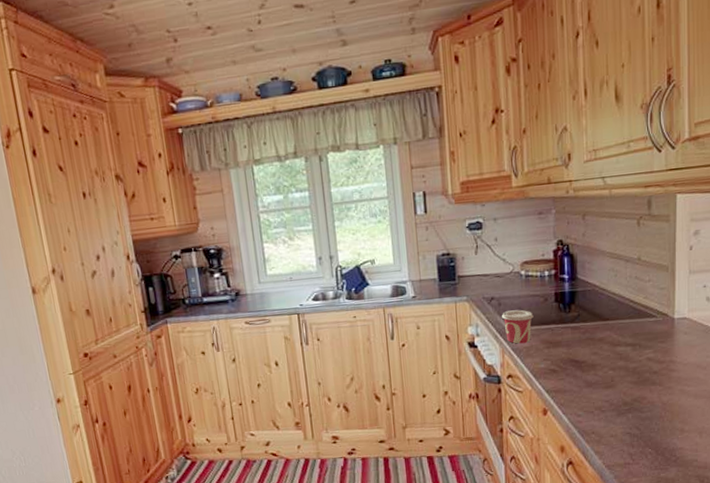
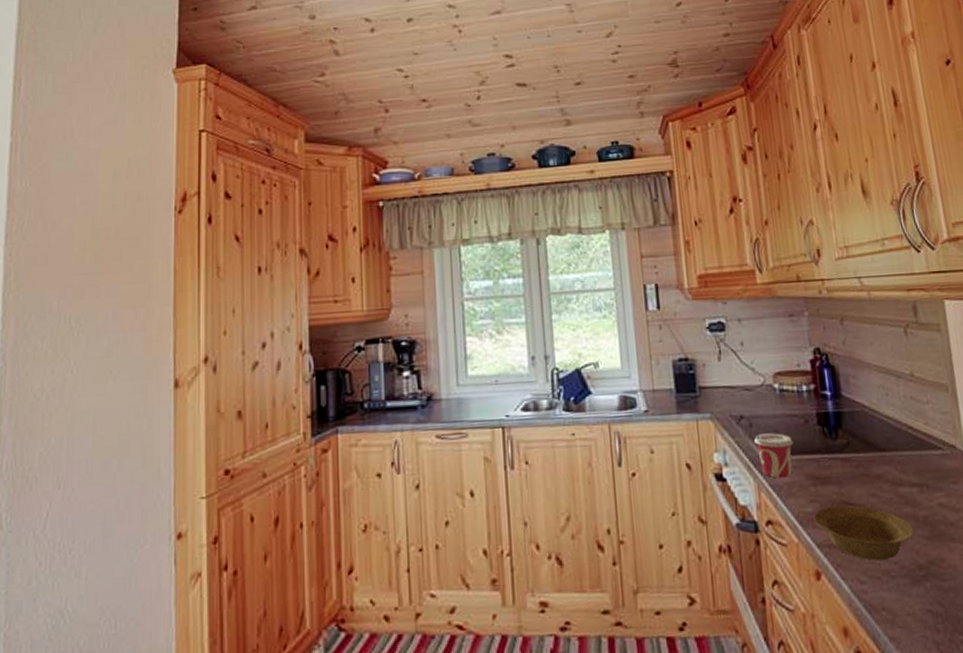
bowl: none [545,361,624,401] -> present [813,504,915,561]

